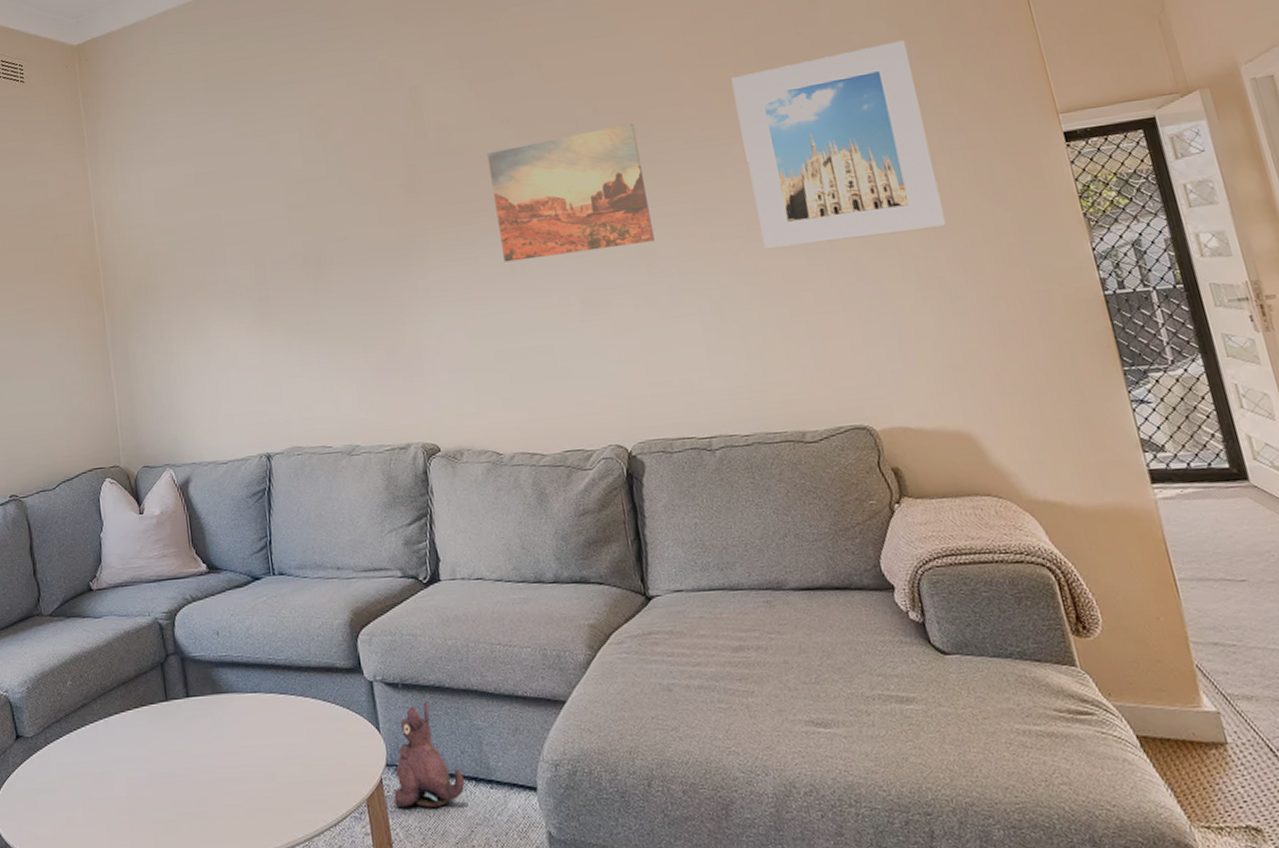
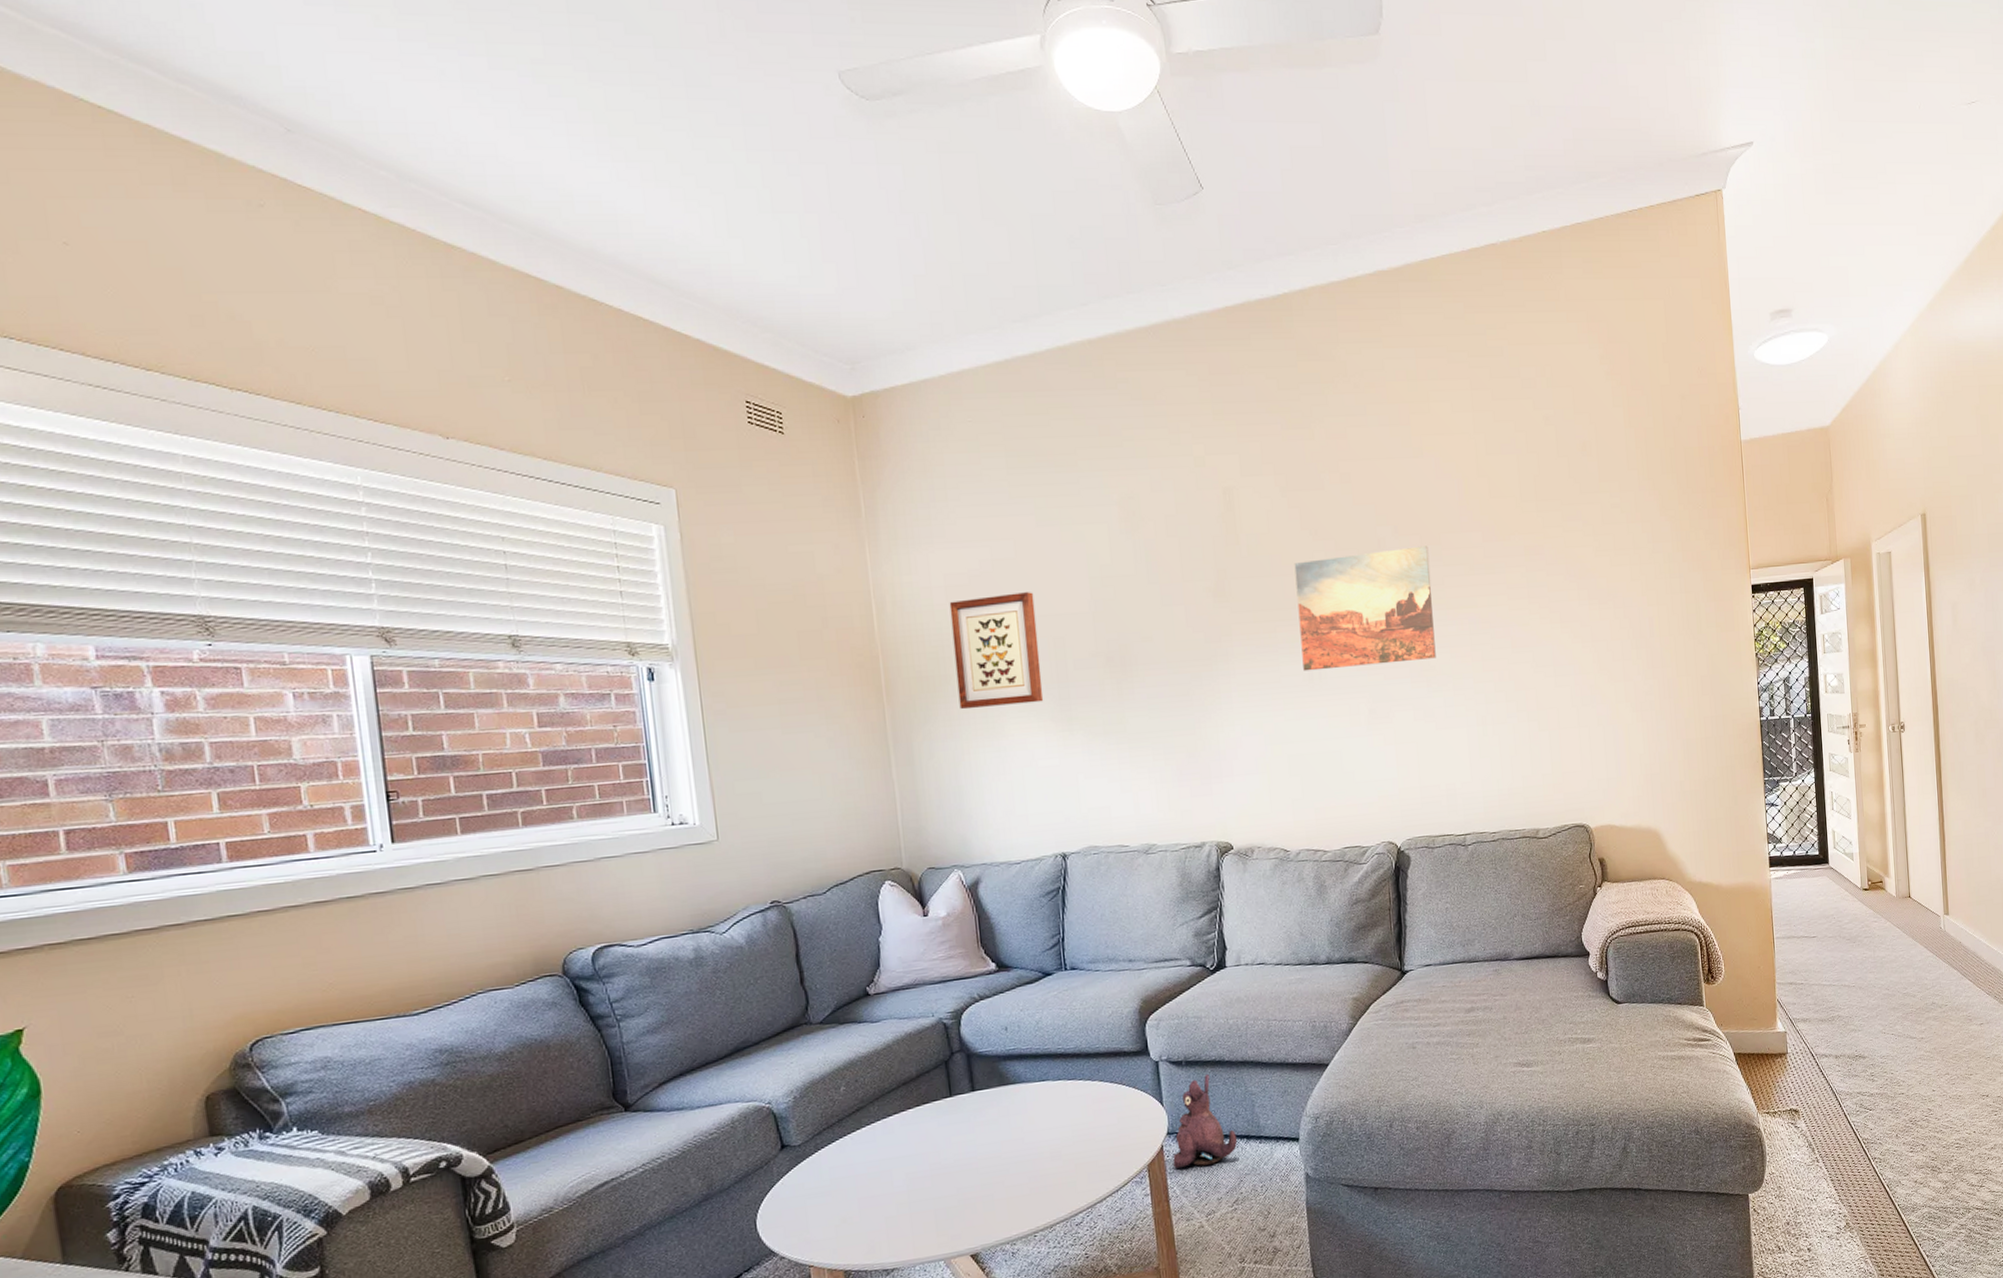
wall art: none [158,201,245,314] -> present [949,592,1044,710]
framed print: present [730,40,947,250] -> none [1512,492,1662,671]

